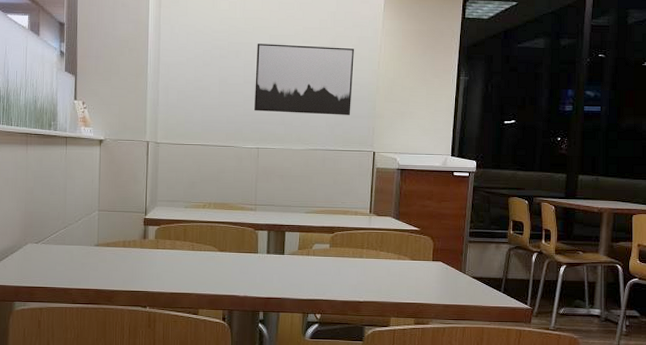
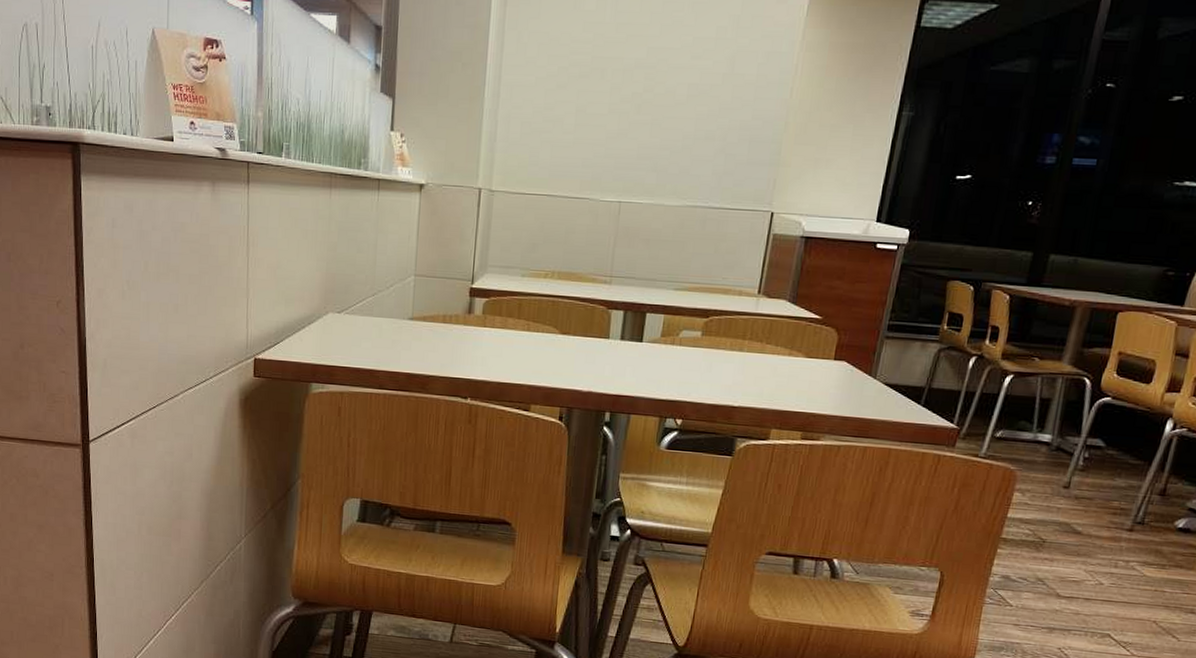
wall art: present [253,43,354,115] -> none [618,59,760,161]

